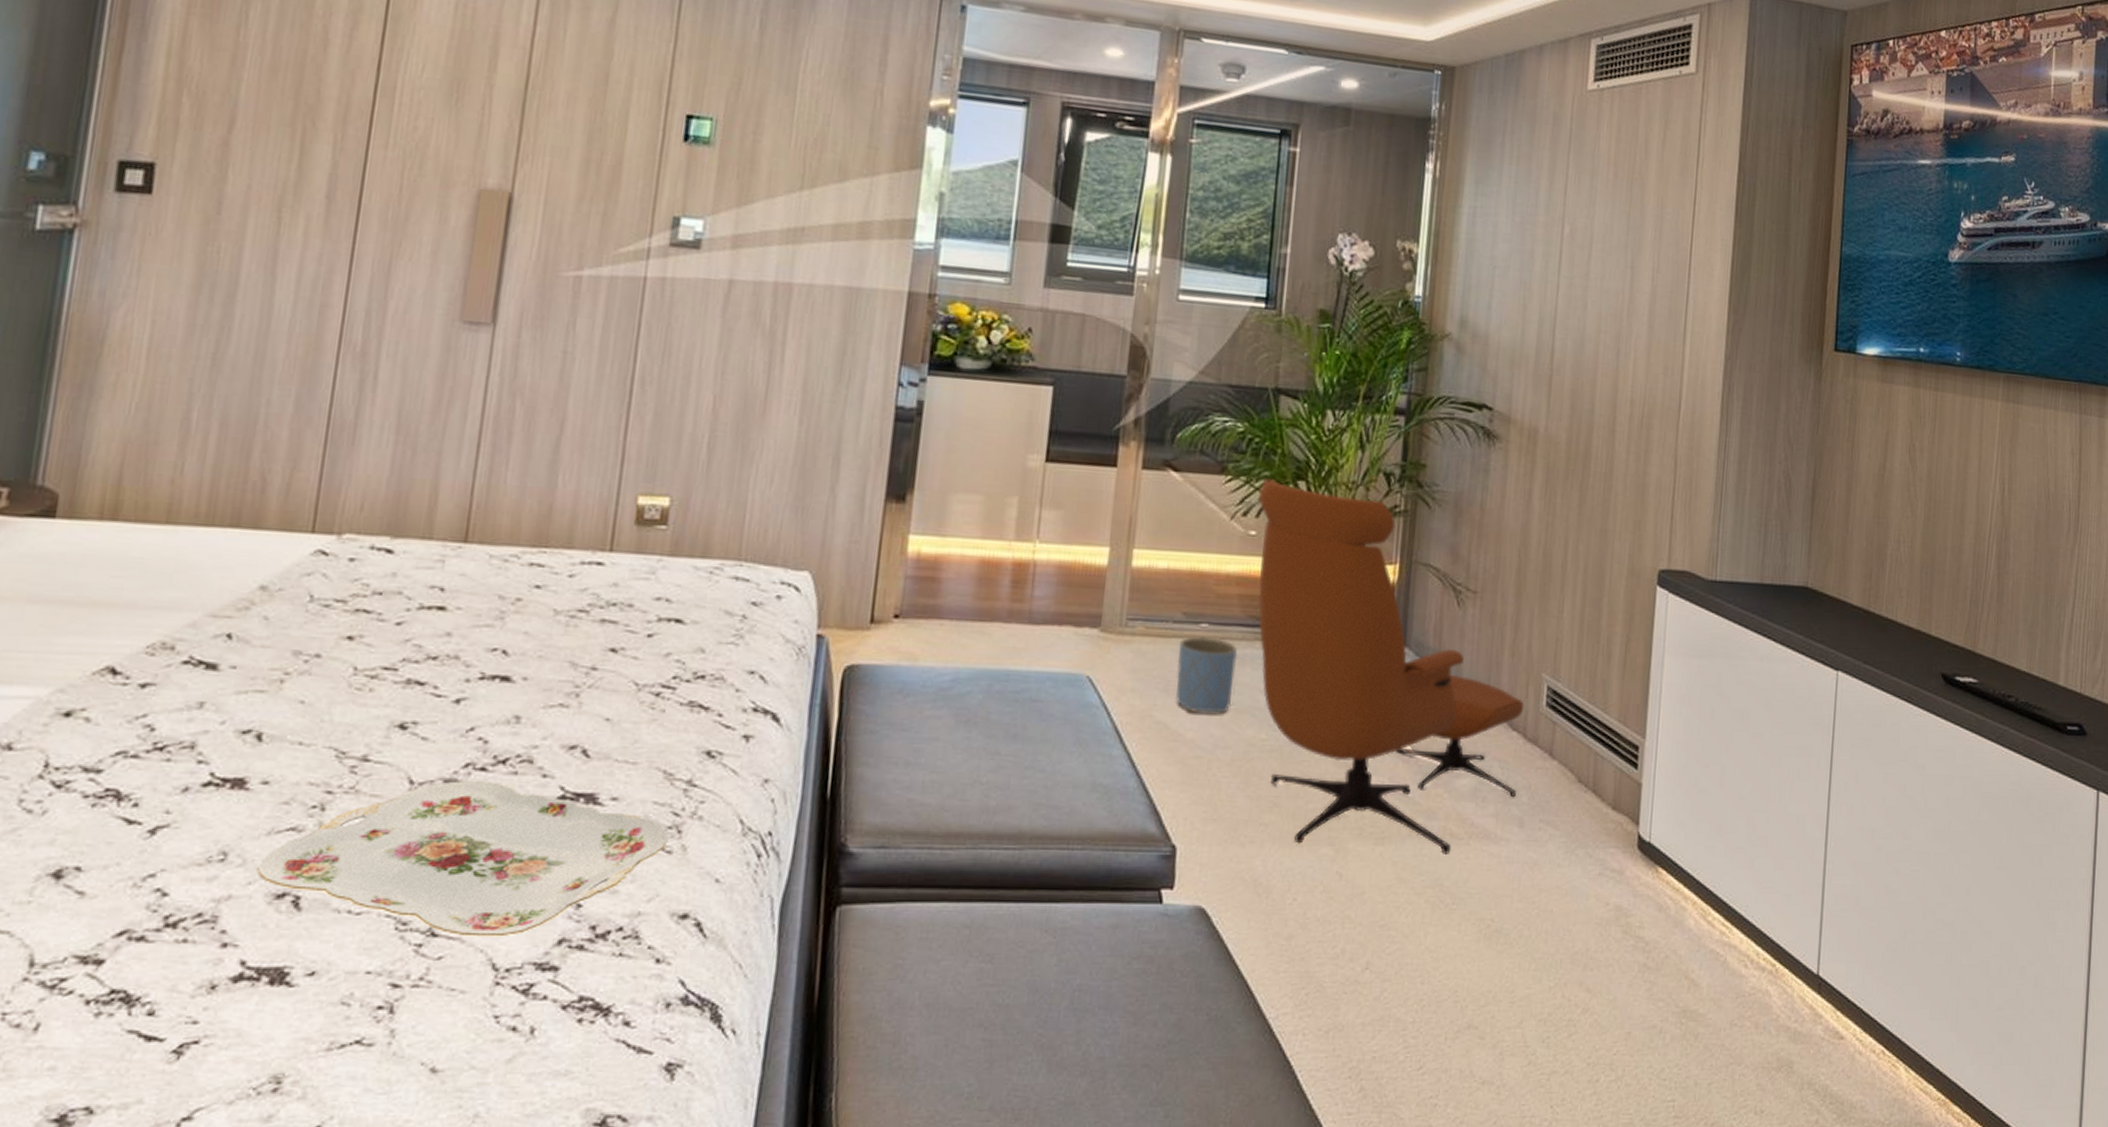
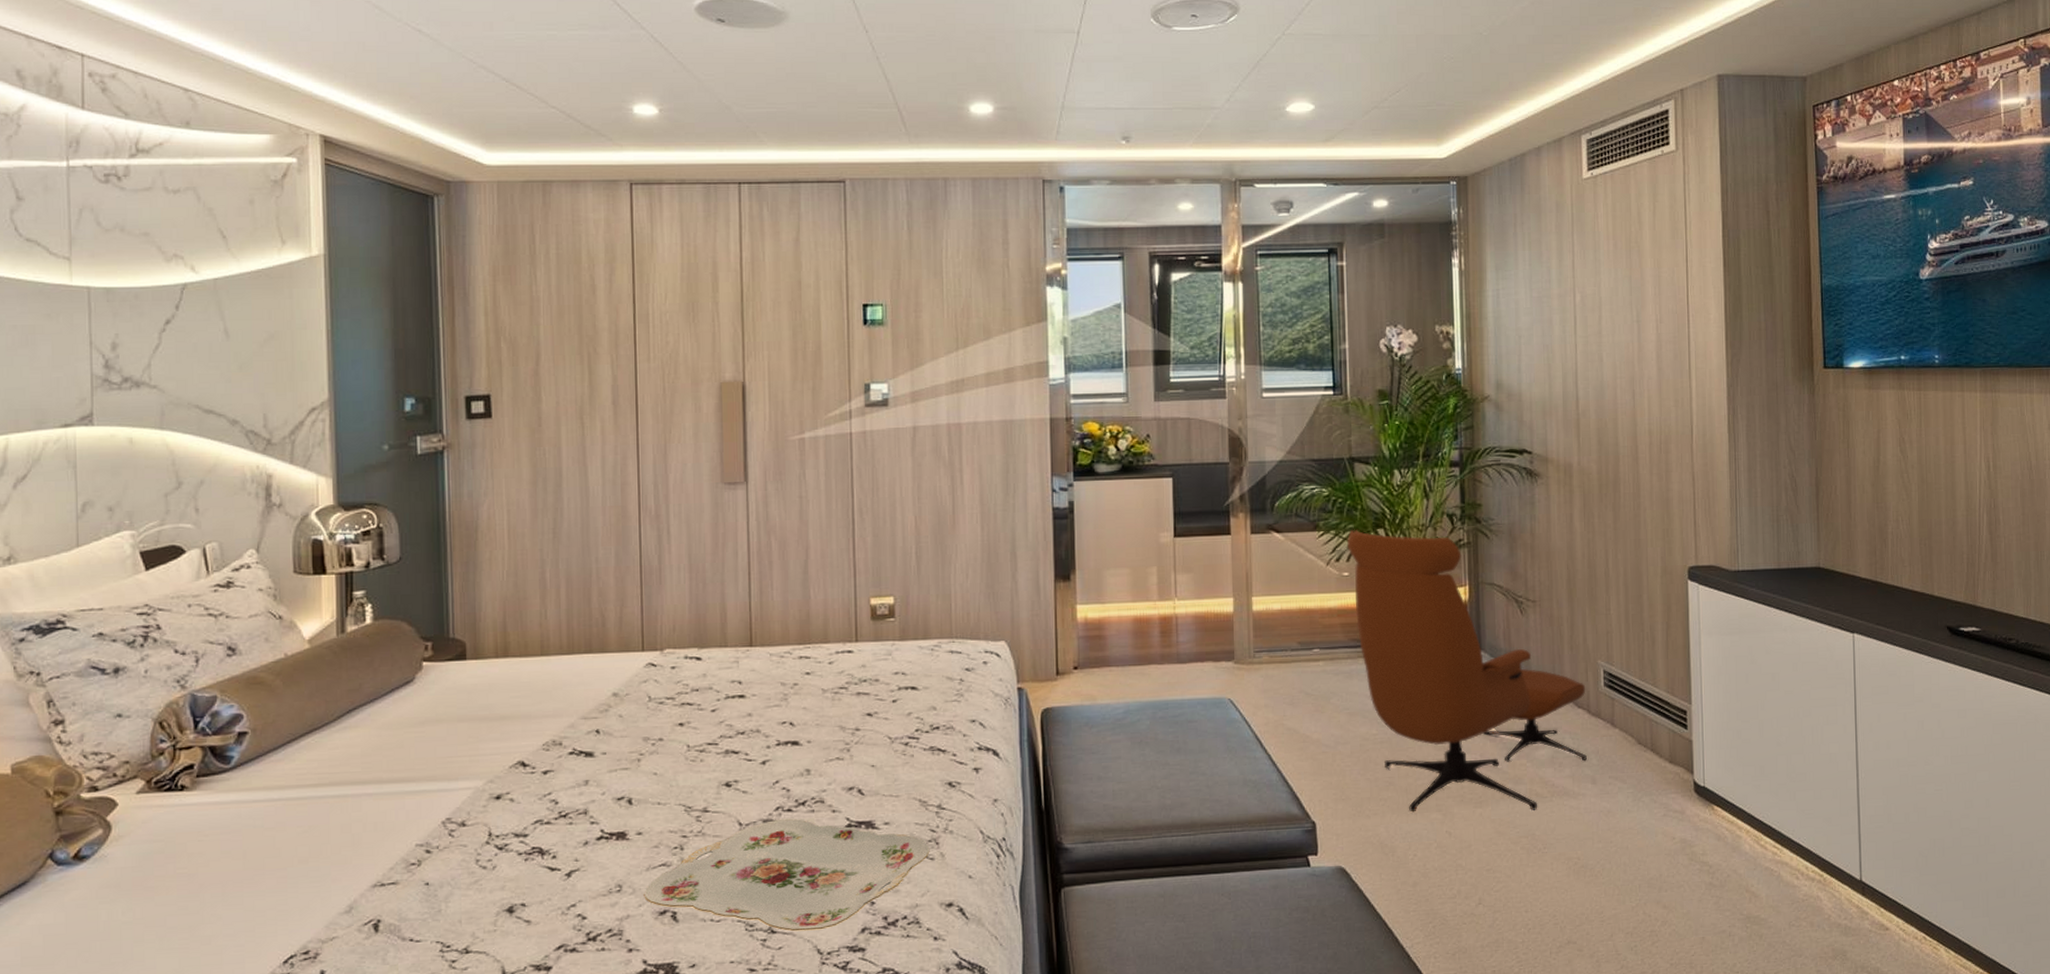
planter: present [1176,636,1239,714] -> none [1298,658,1346,719]

